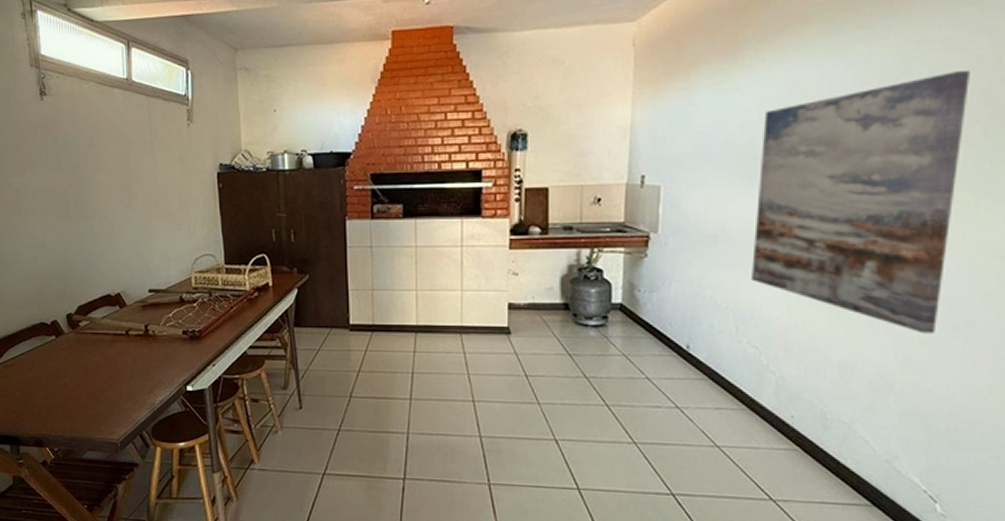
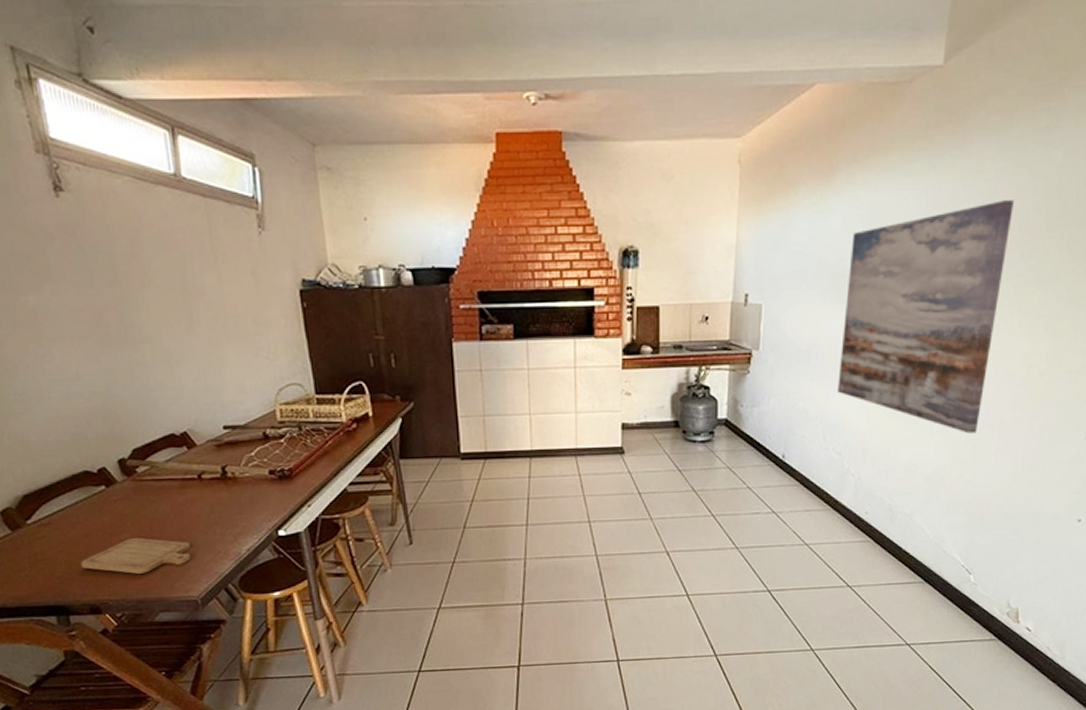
chopping board: none [32,382,115,415] -> present [81,537,191,574]

